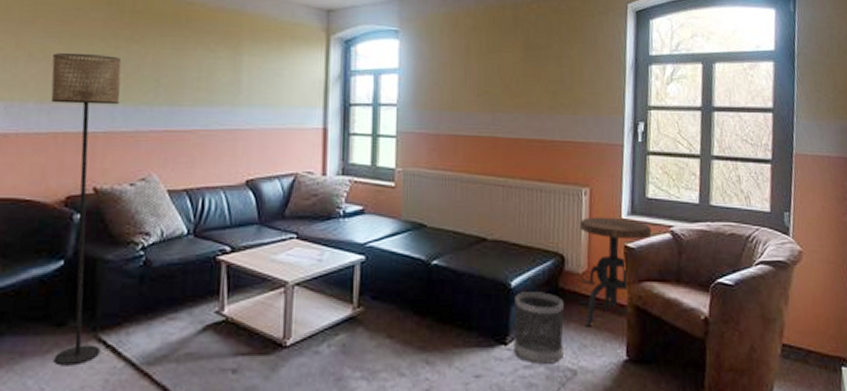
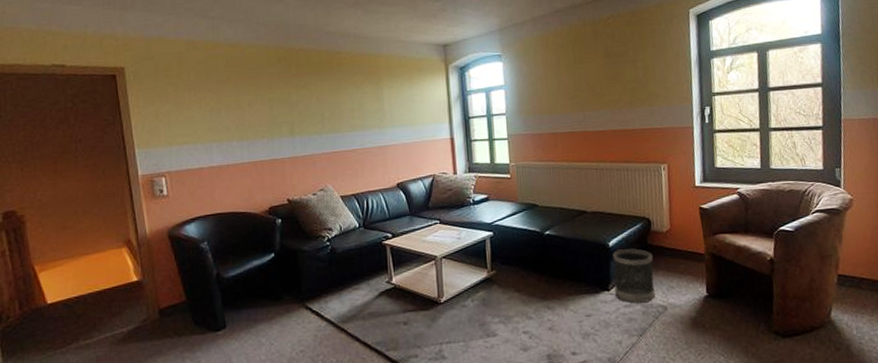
floor lamp: present [50,53,122,366] -> none [245,100,308,327]
side table: present [579,217,652,327] -> none [660,185,722,273]

